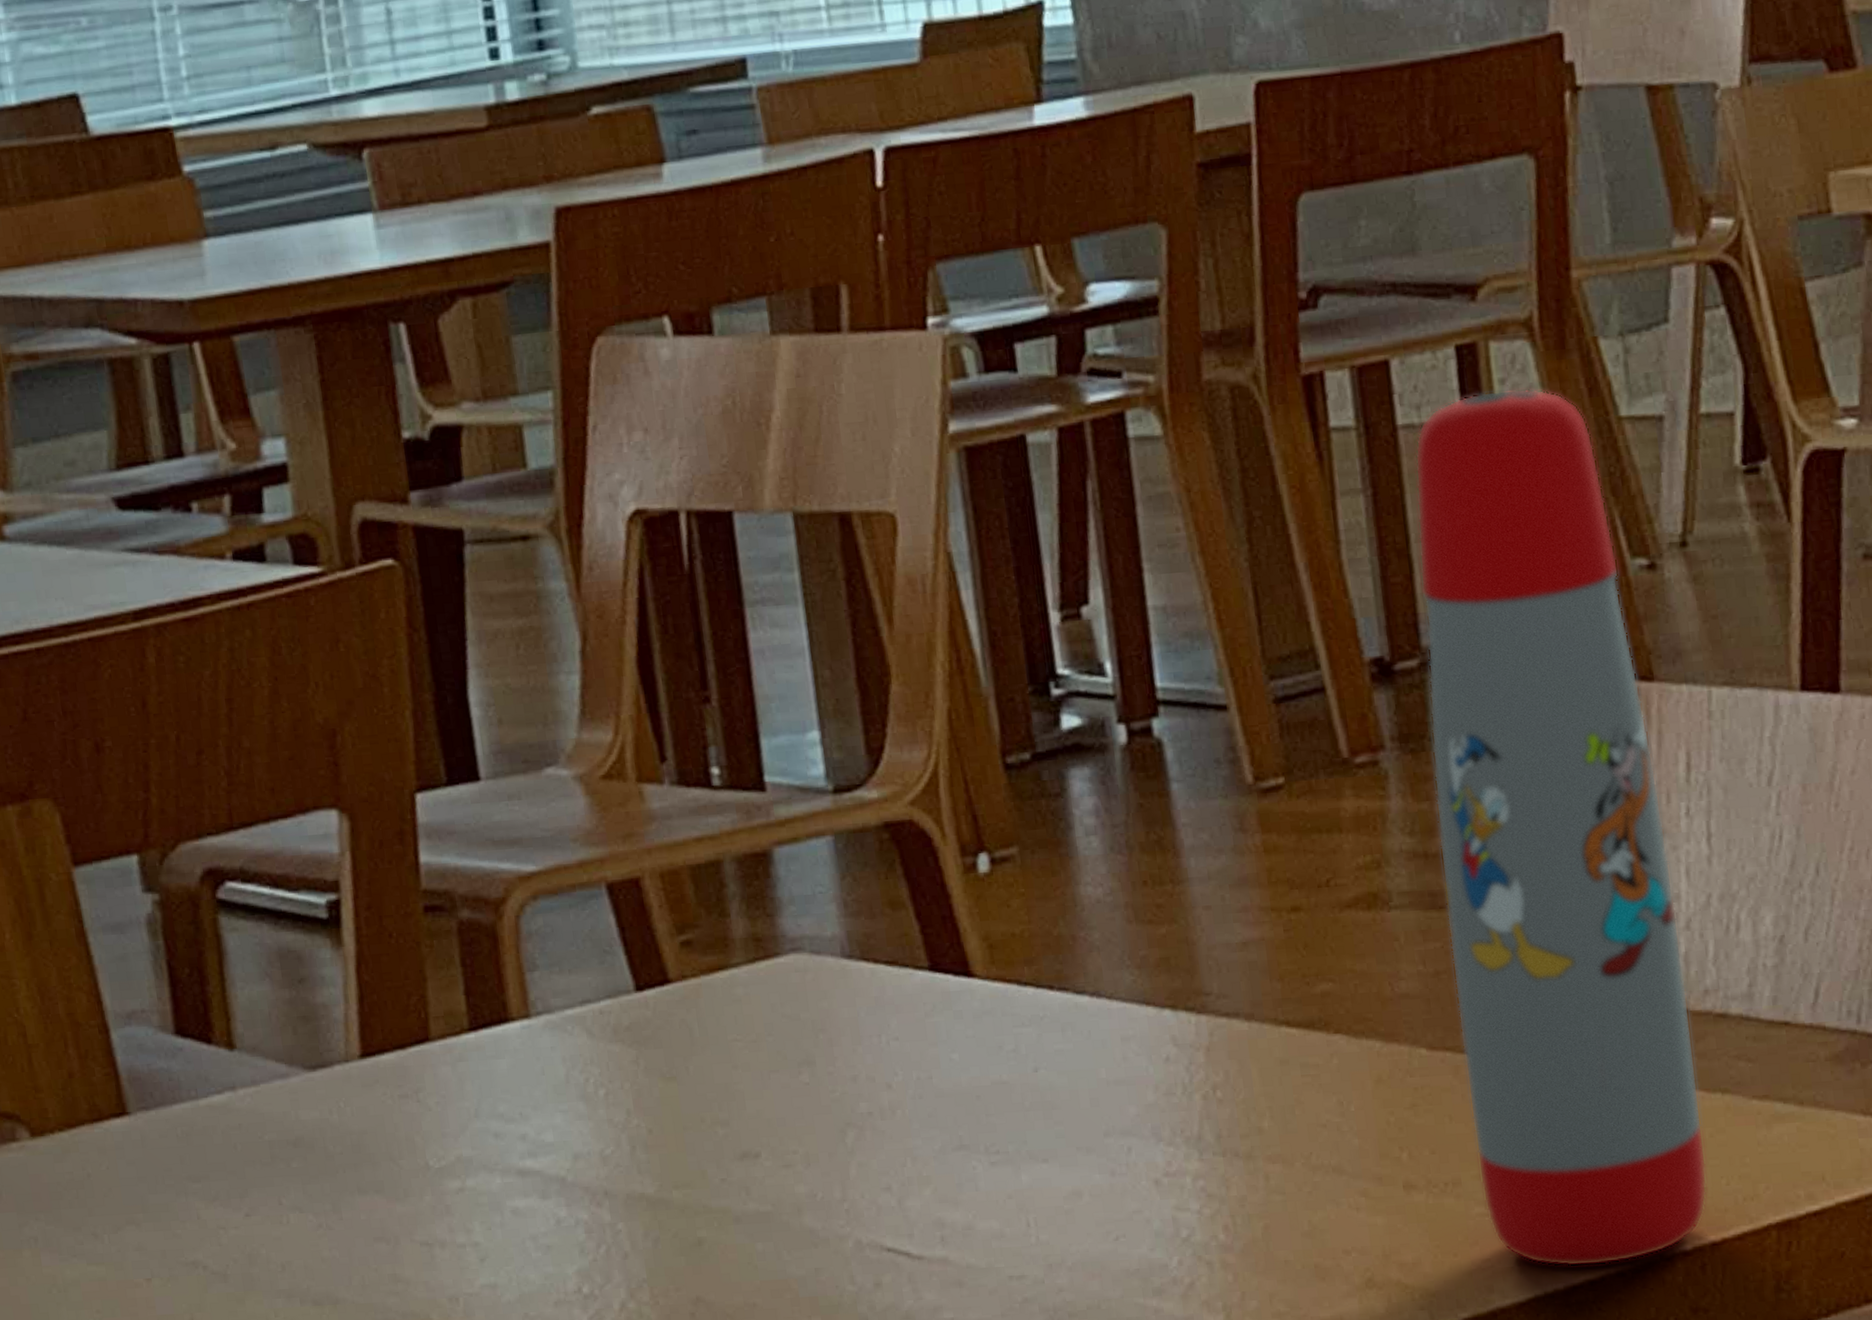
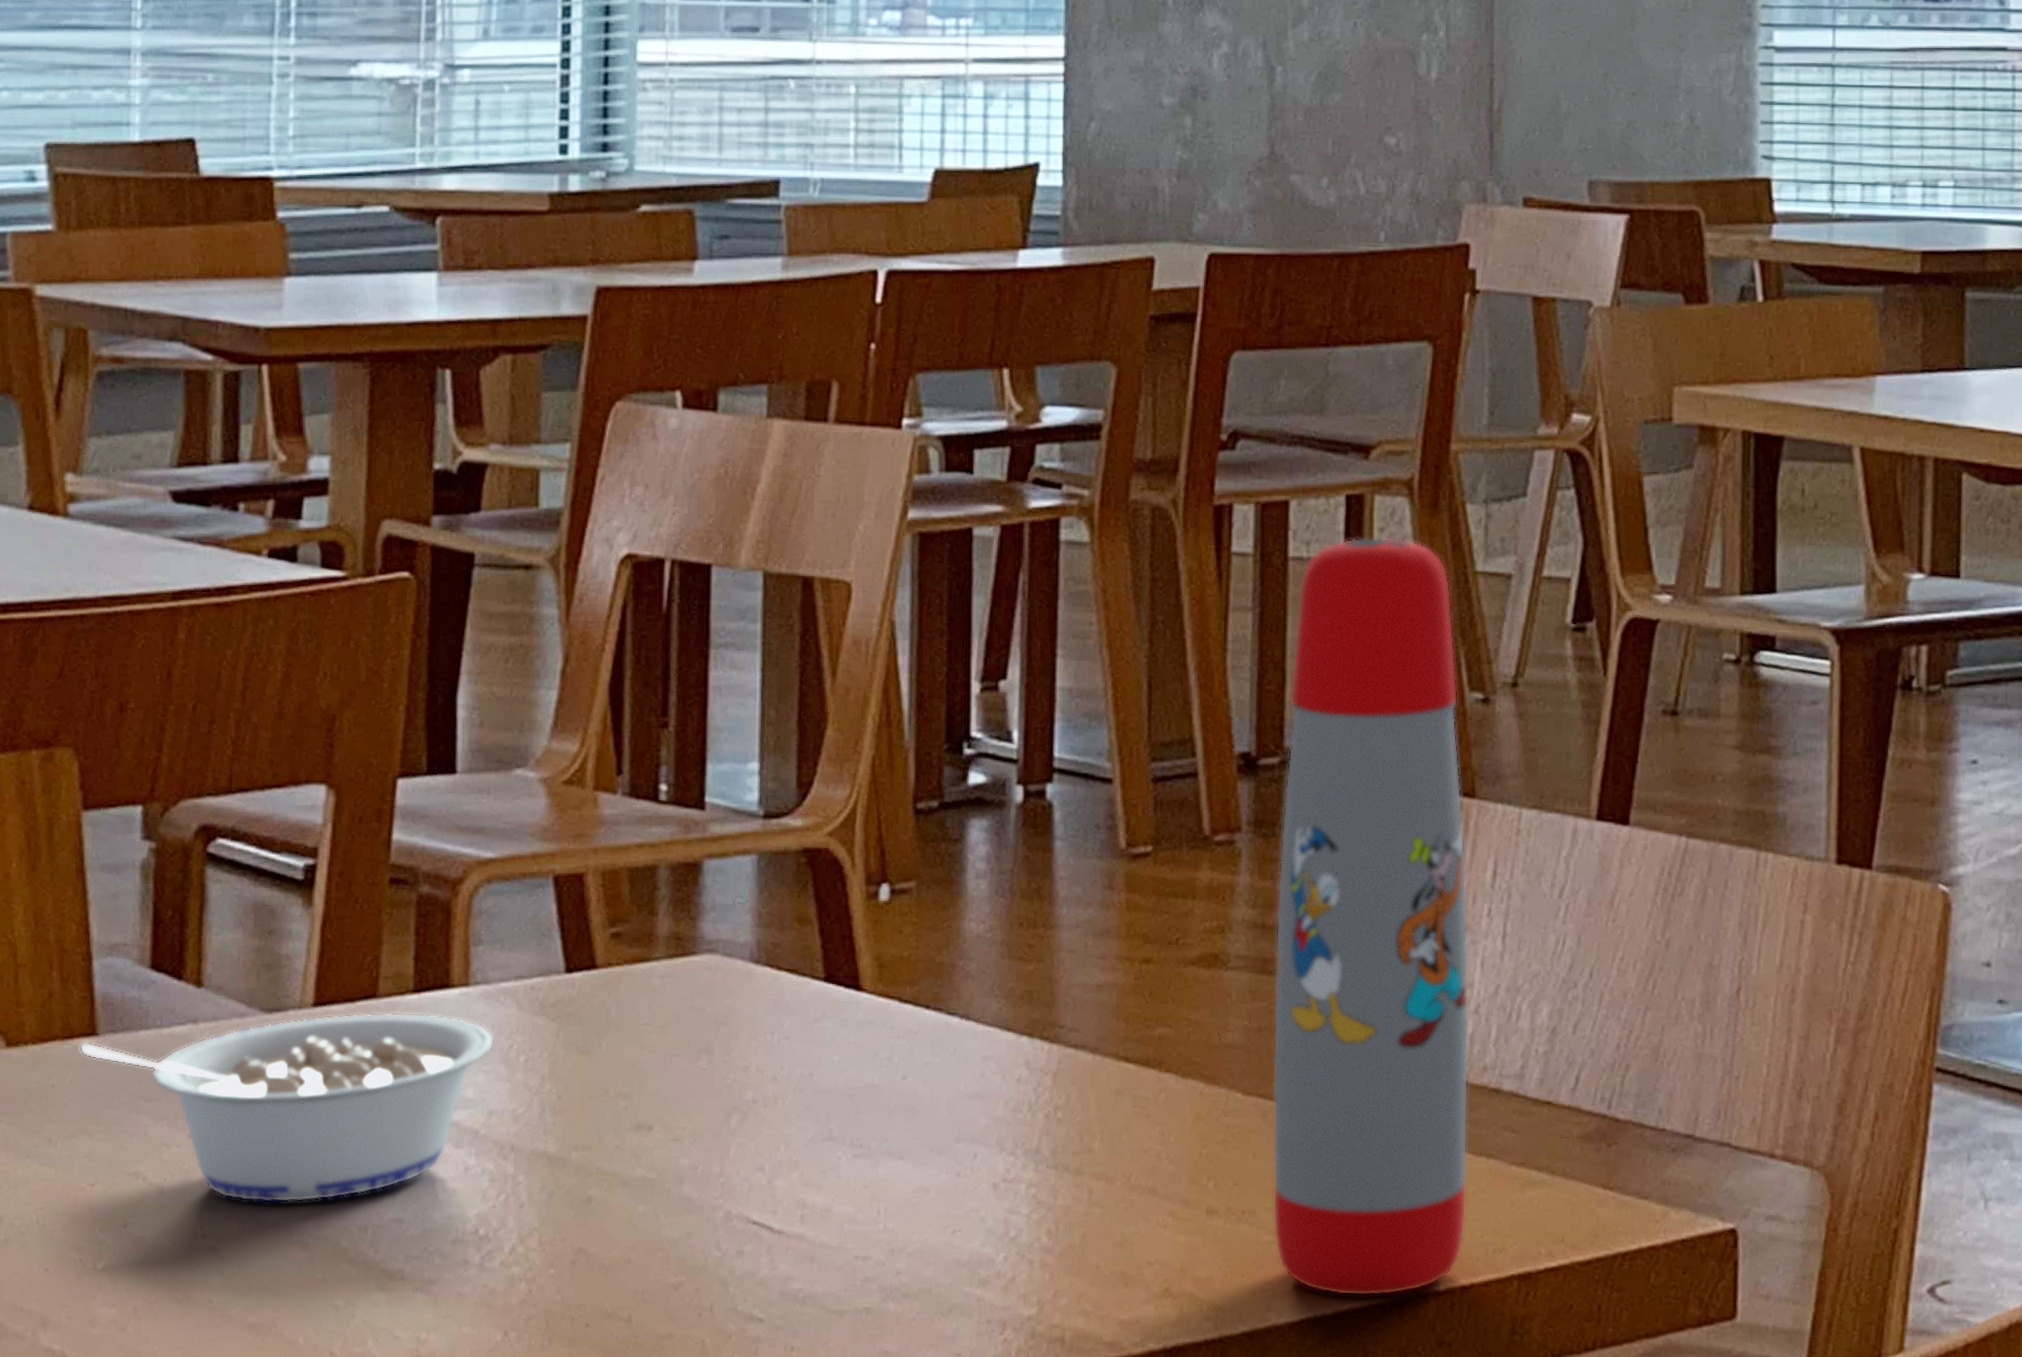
legume: none [111,1053,569,1282] -> present [80,1012,495,1203]

